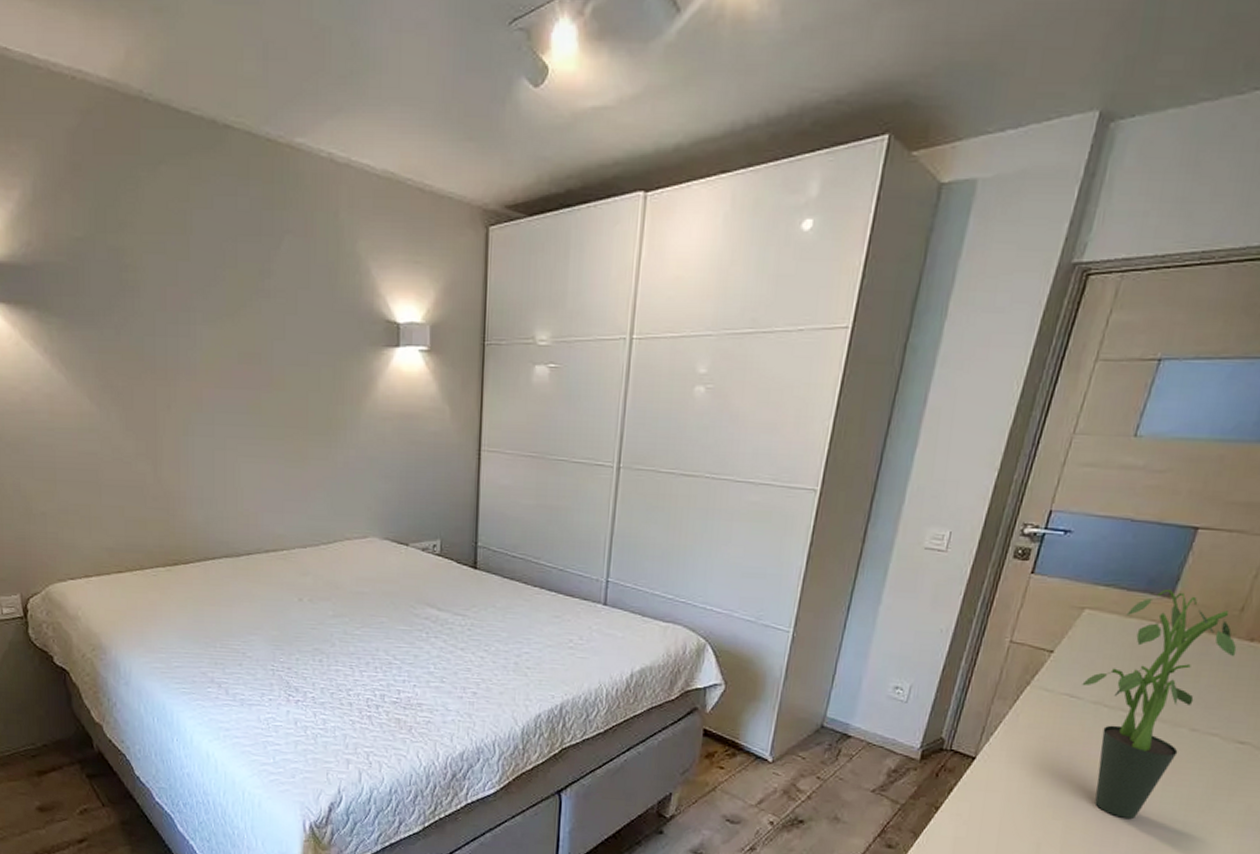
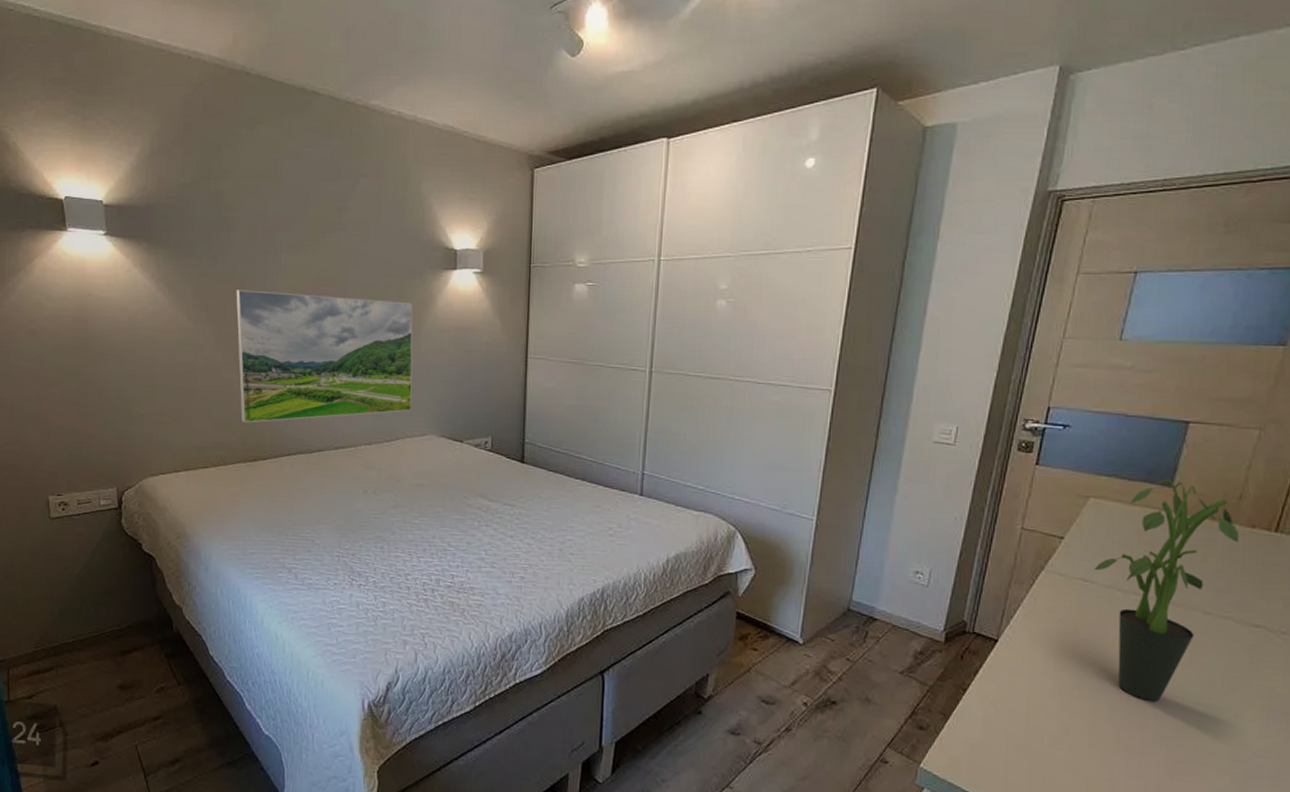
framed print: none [144,368,352,523] -> present [236,290,413,423]

